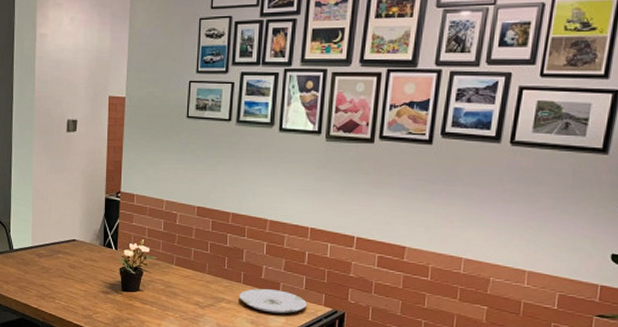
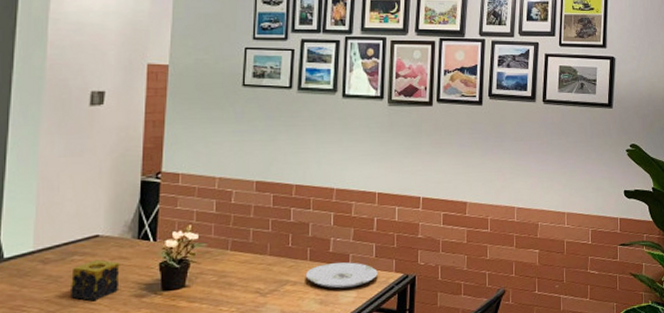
candle: none [57,259,91,291] -> present [71,259,120,301]

